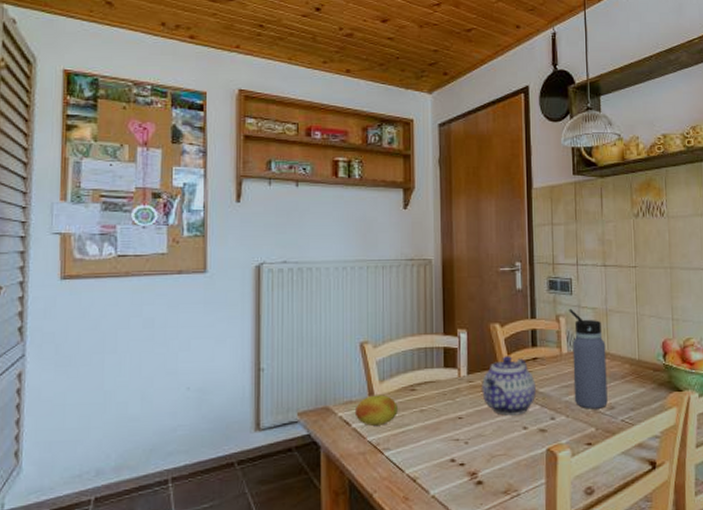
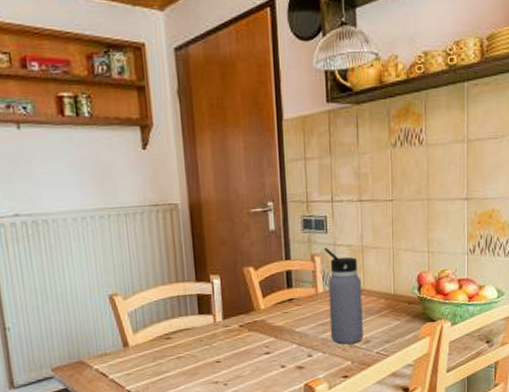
fruit: present [354,395,398,426] -> none [110,345,155,376]
teapot: present [482,356,536,416] -> none [238,299,293,356]

